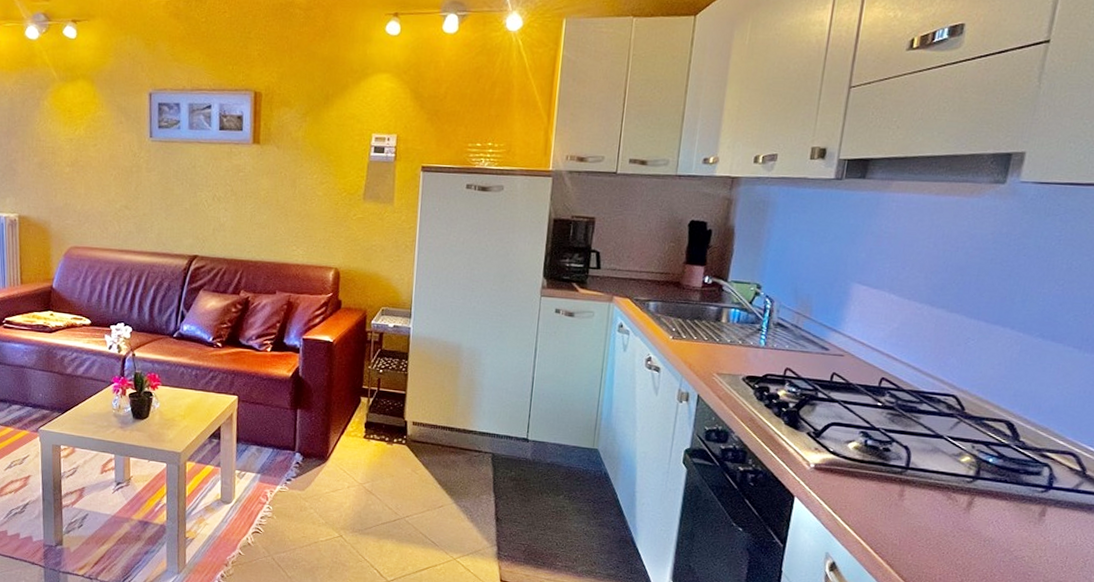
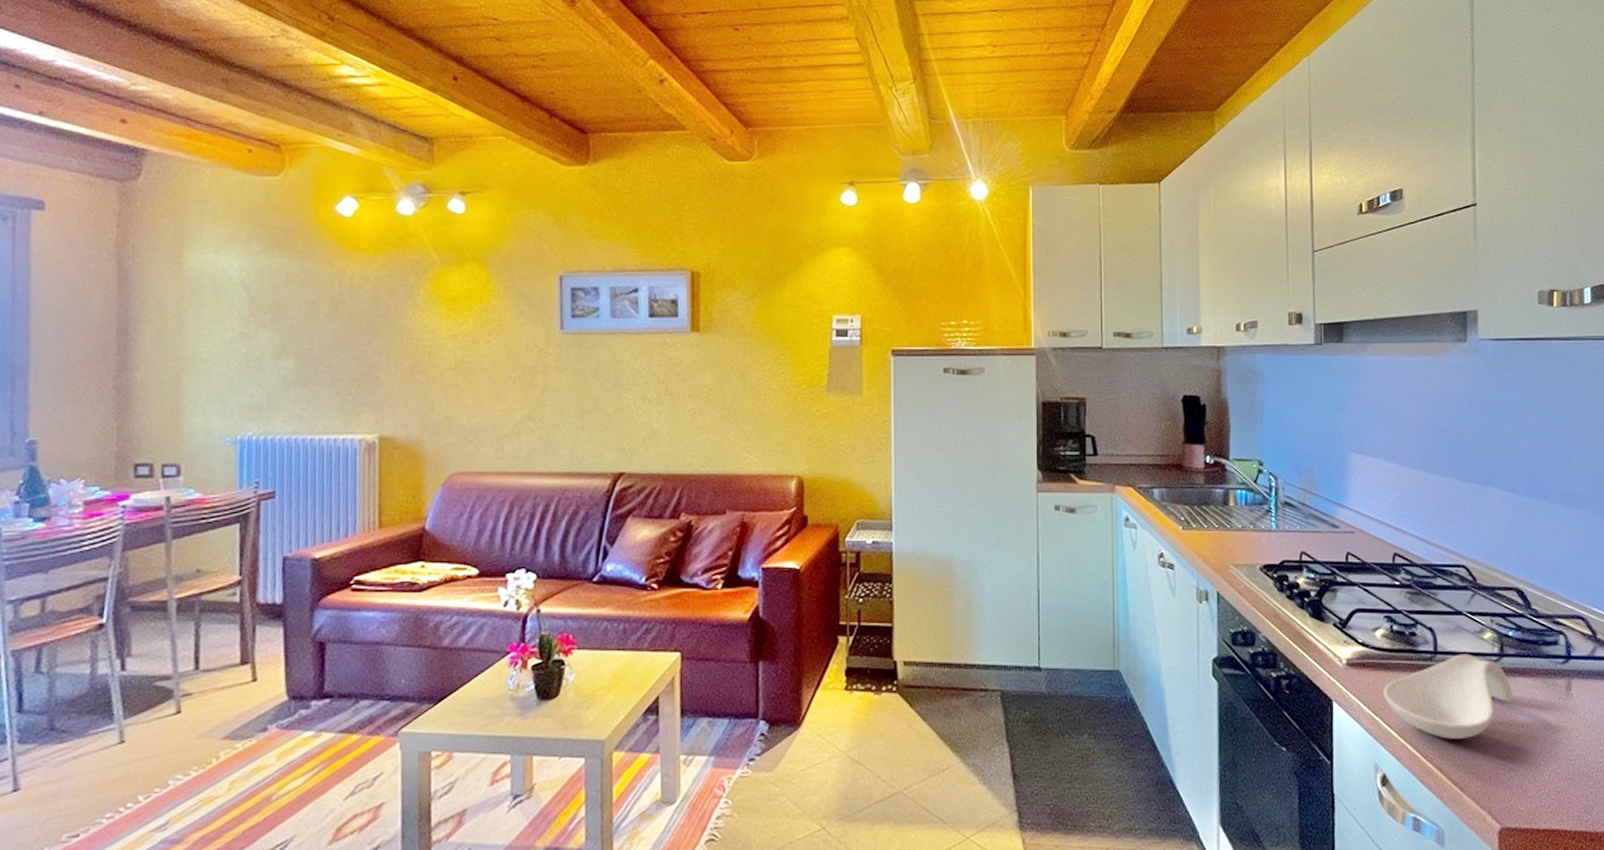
spoon rest: none [846,472,981,544] -> present [1383,654,1514,739]

